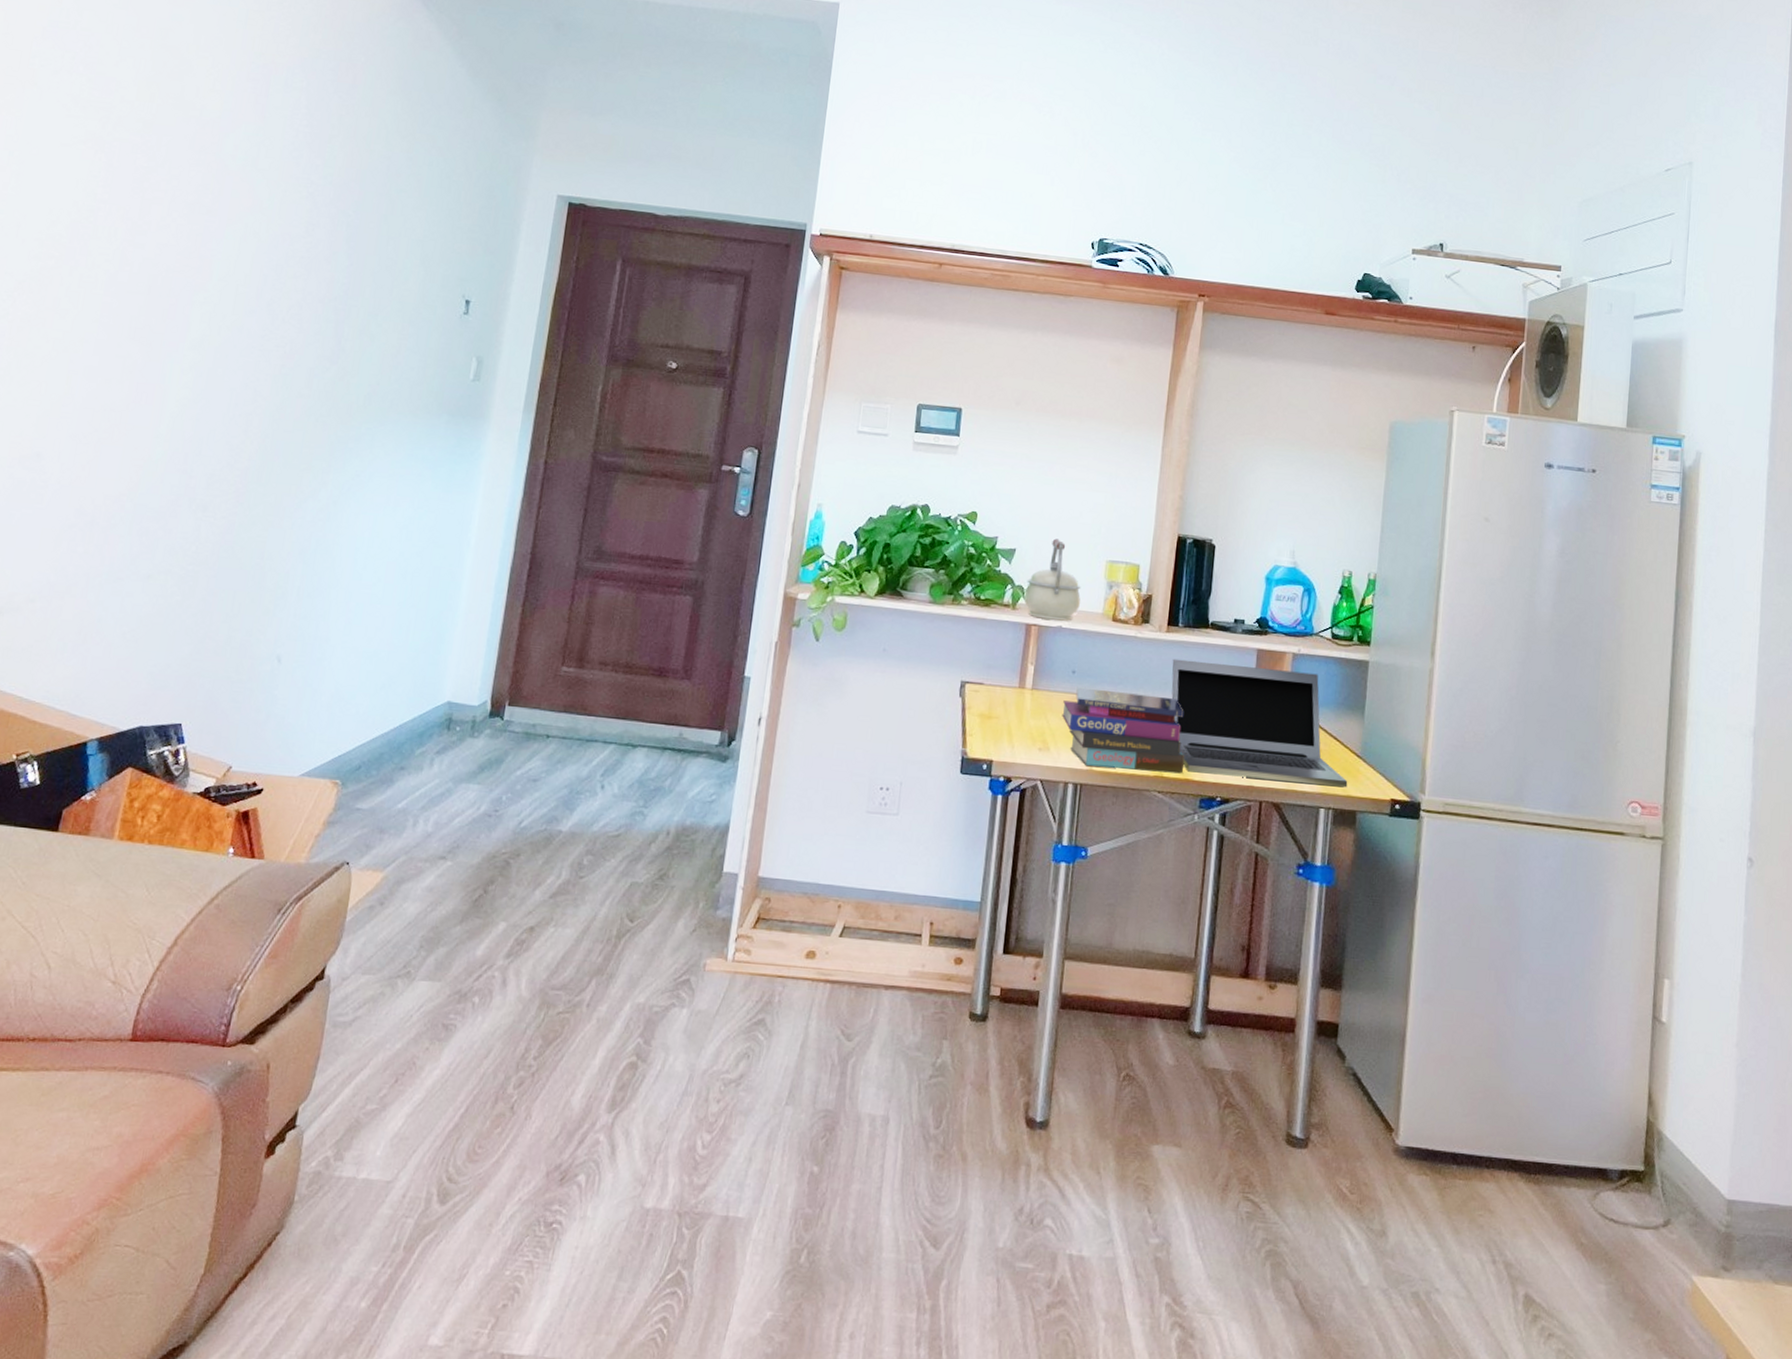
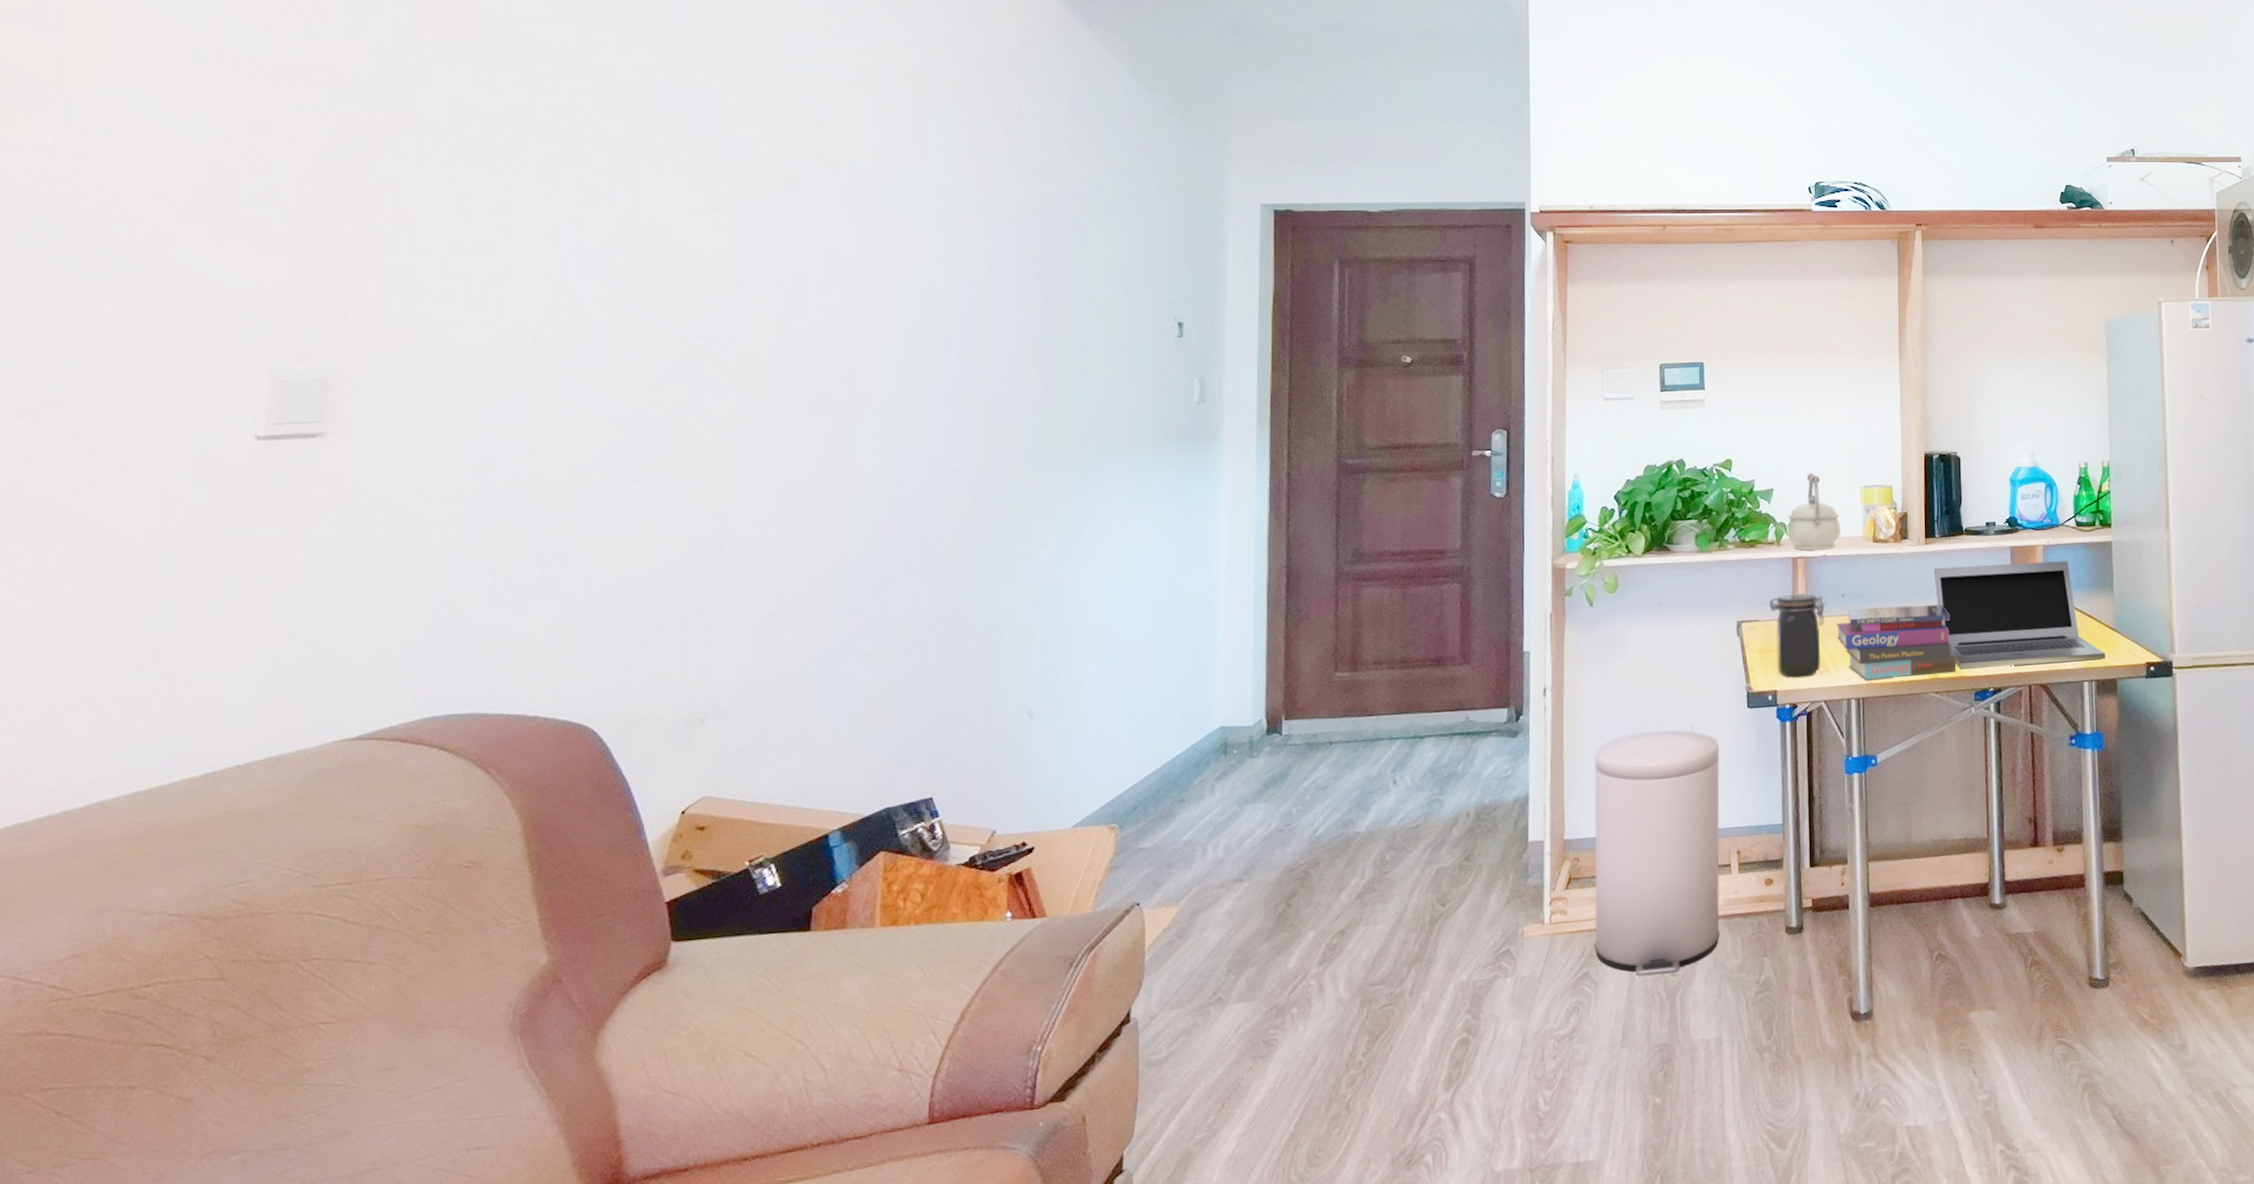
pedal bin: none [773,779,926,1038] -> present [1594,730,1720,977]
jar: none [996,661,1054,750] -> present [1769,593,1825,677]

